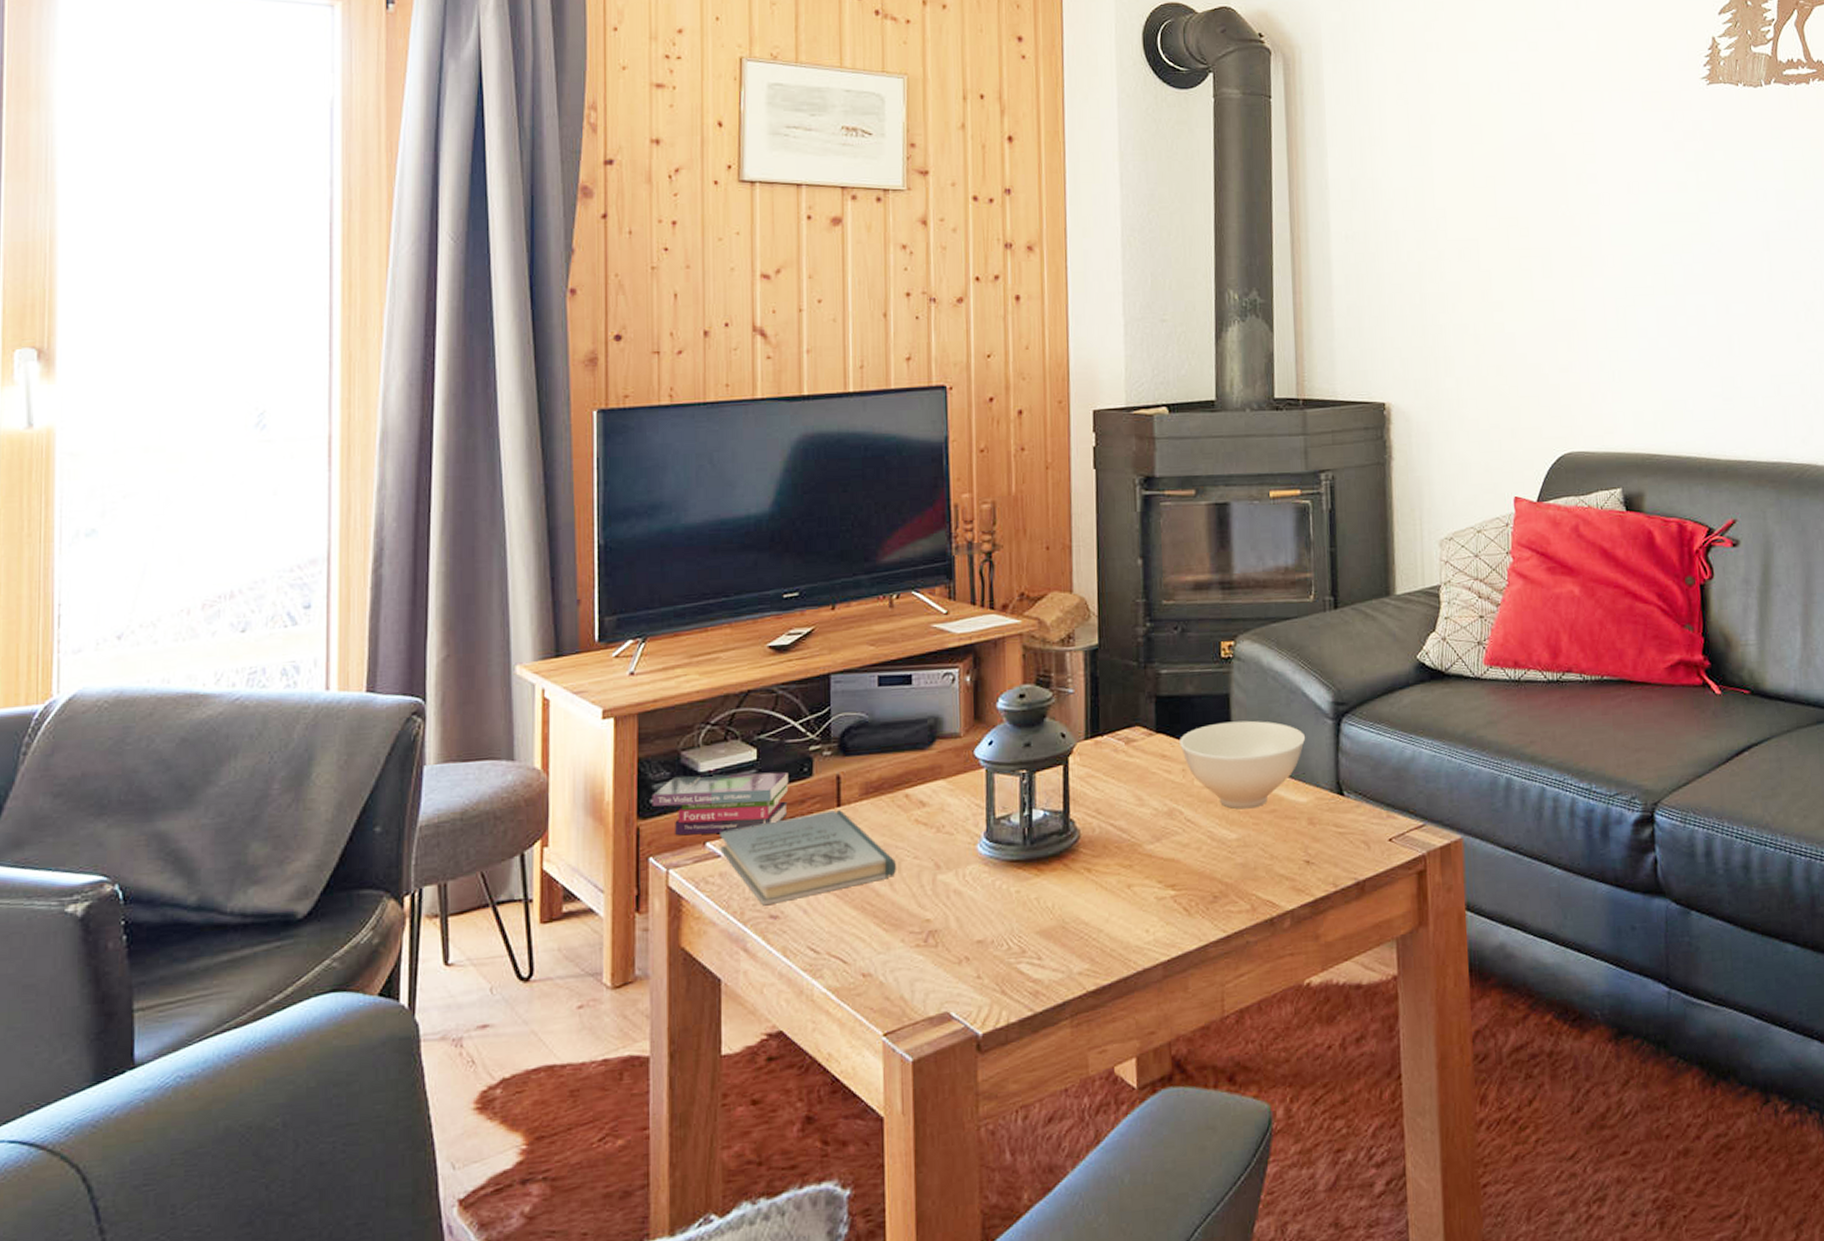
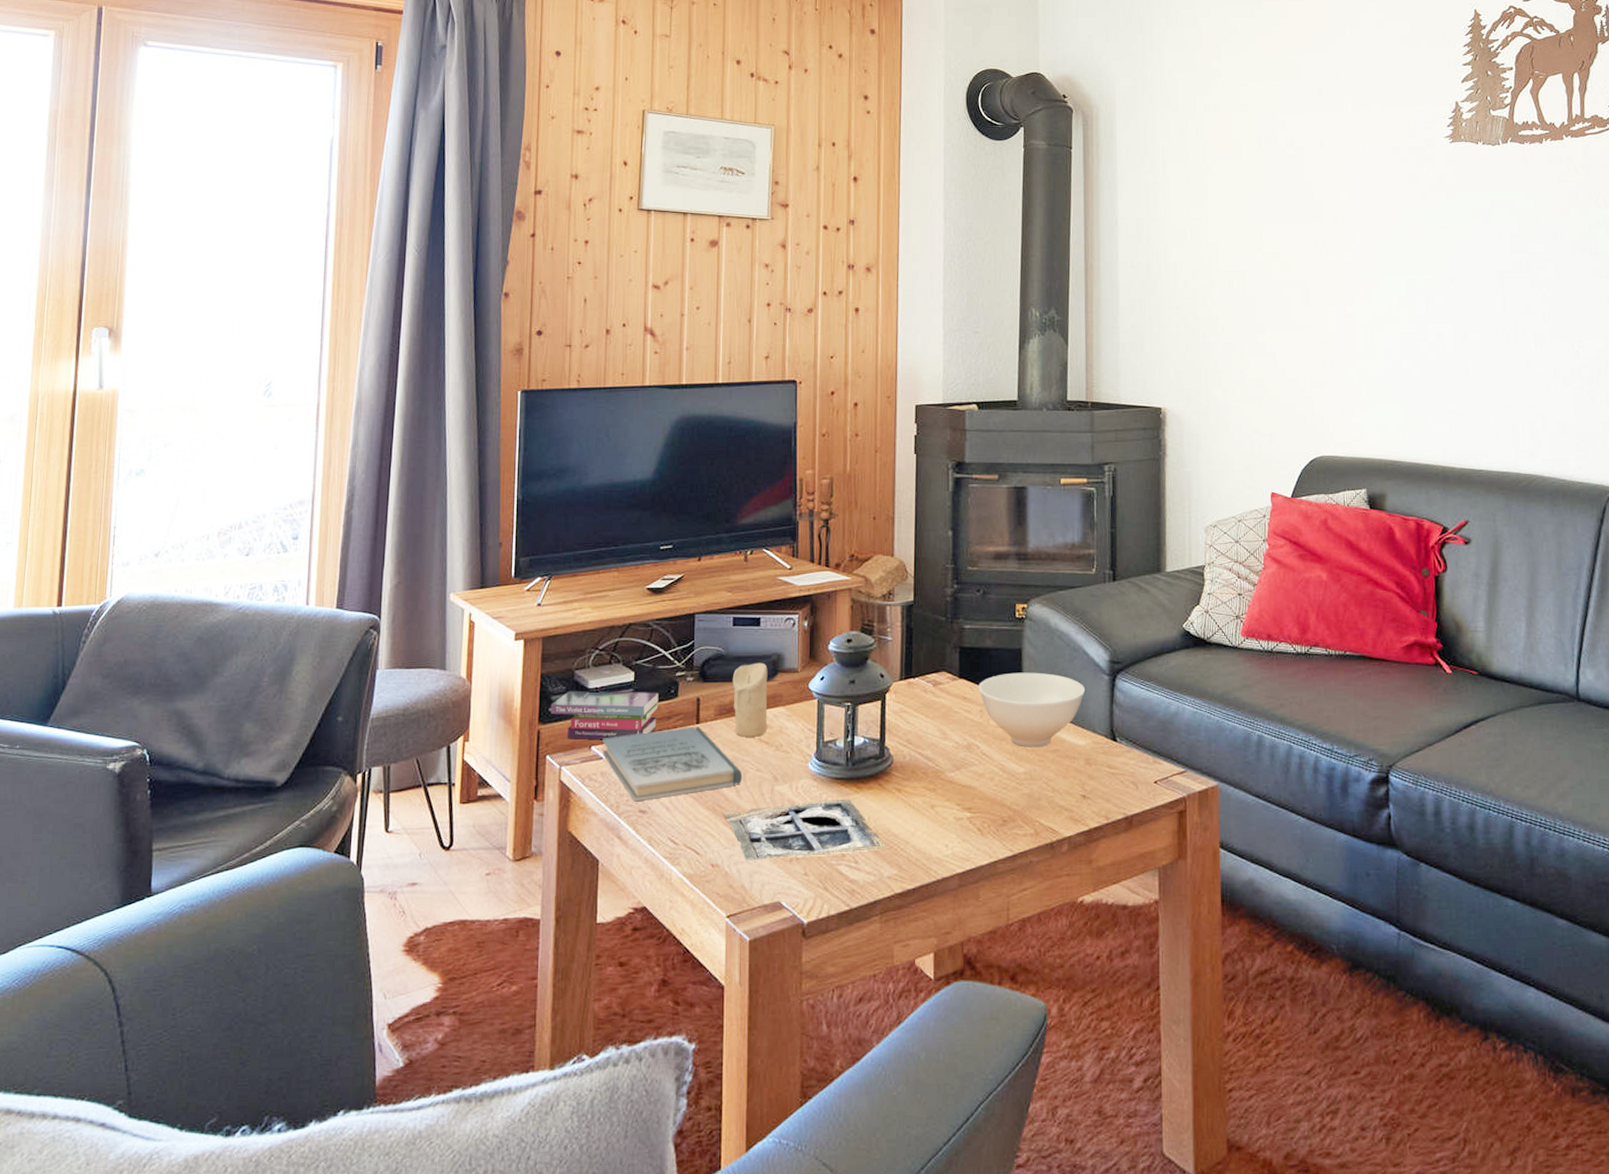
magazine: none [875,885,1074,969] -> present [723,800,886,863]
candle: none [879,728,925,819] -> present [732,662,768,737]

